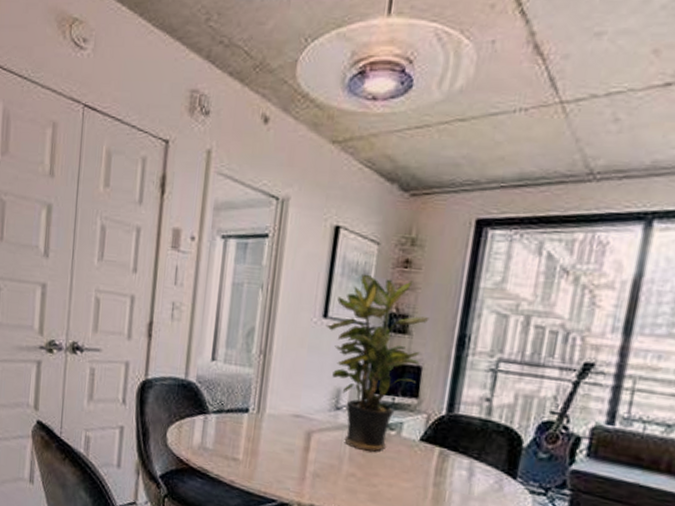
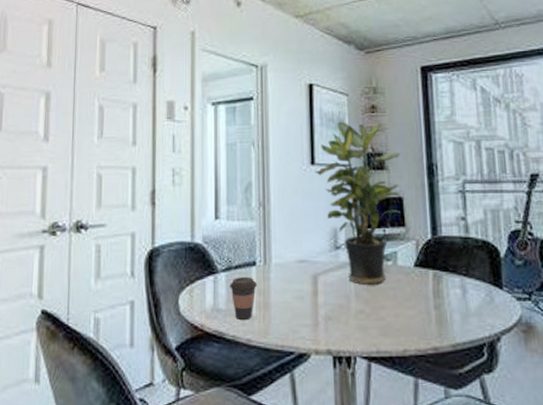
coffee cup: none [218,421,248,463] -> present [229,276,258,321]

